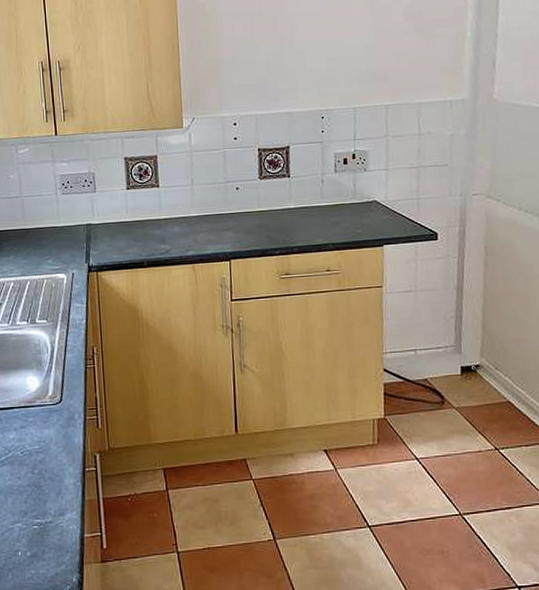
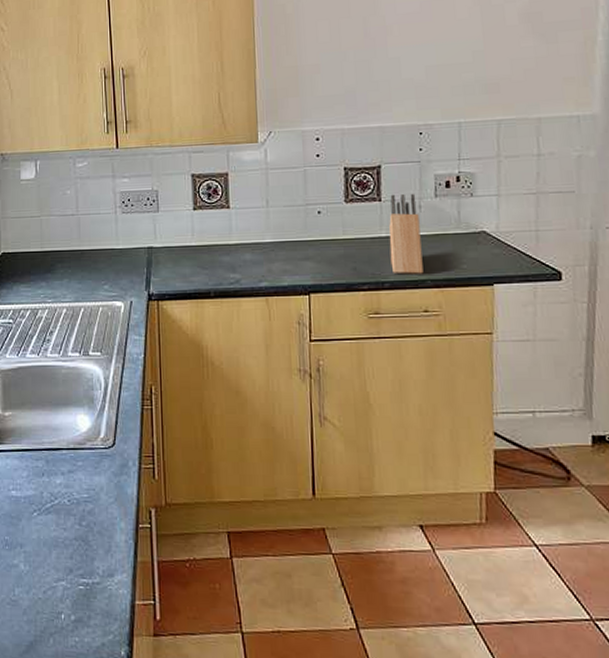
knife block: none [297,170,326,240] -> present [389,194,424,275]

